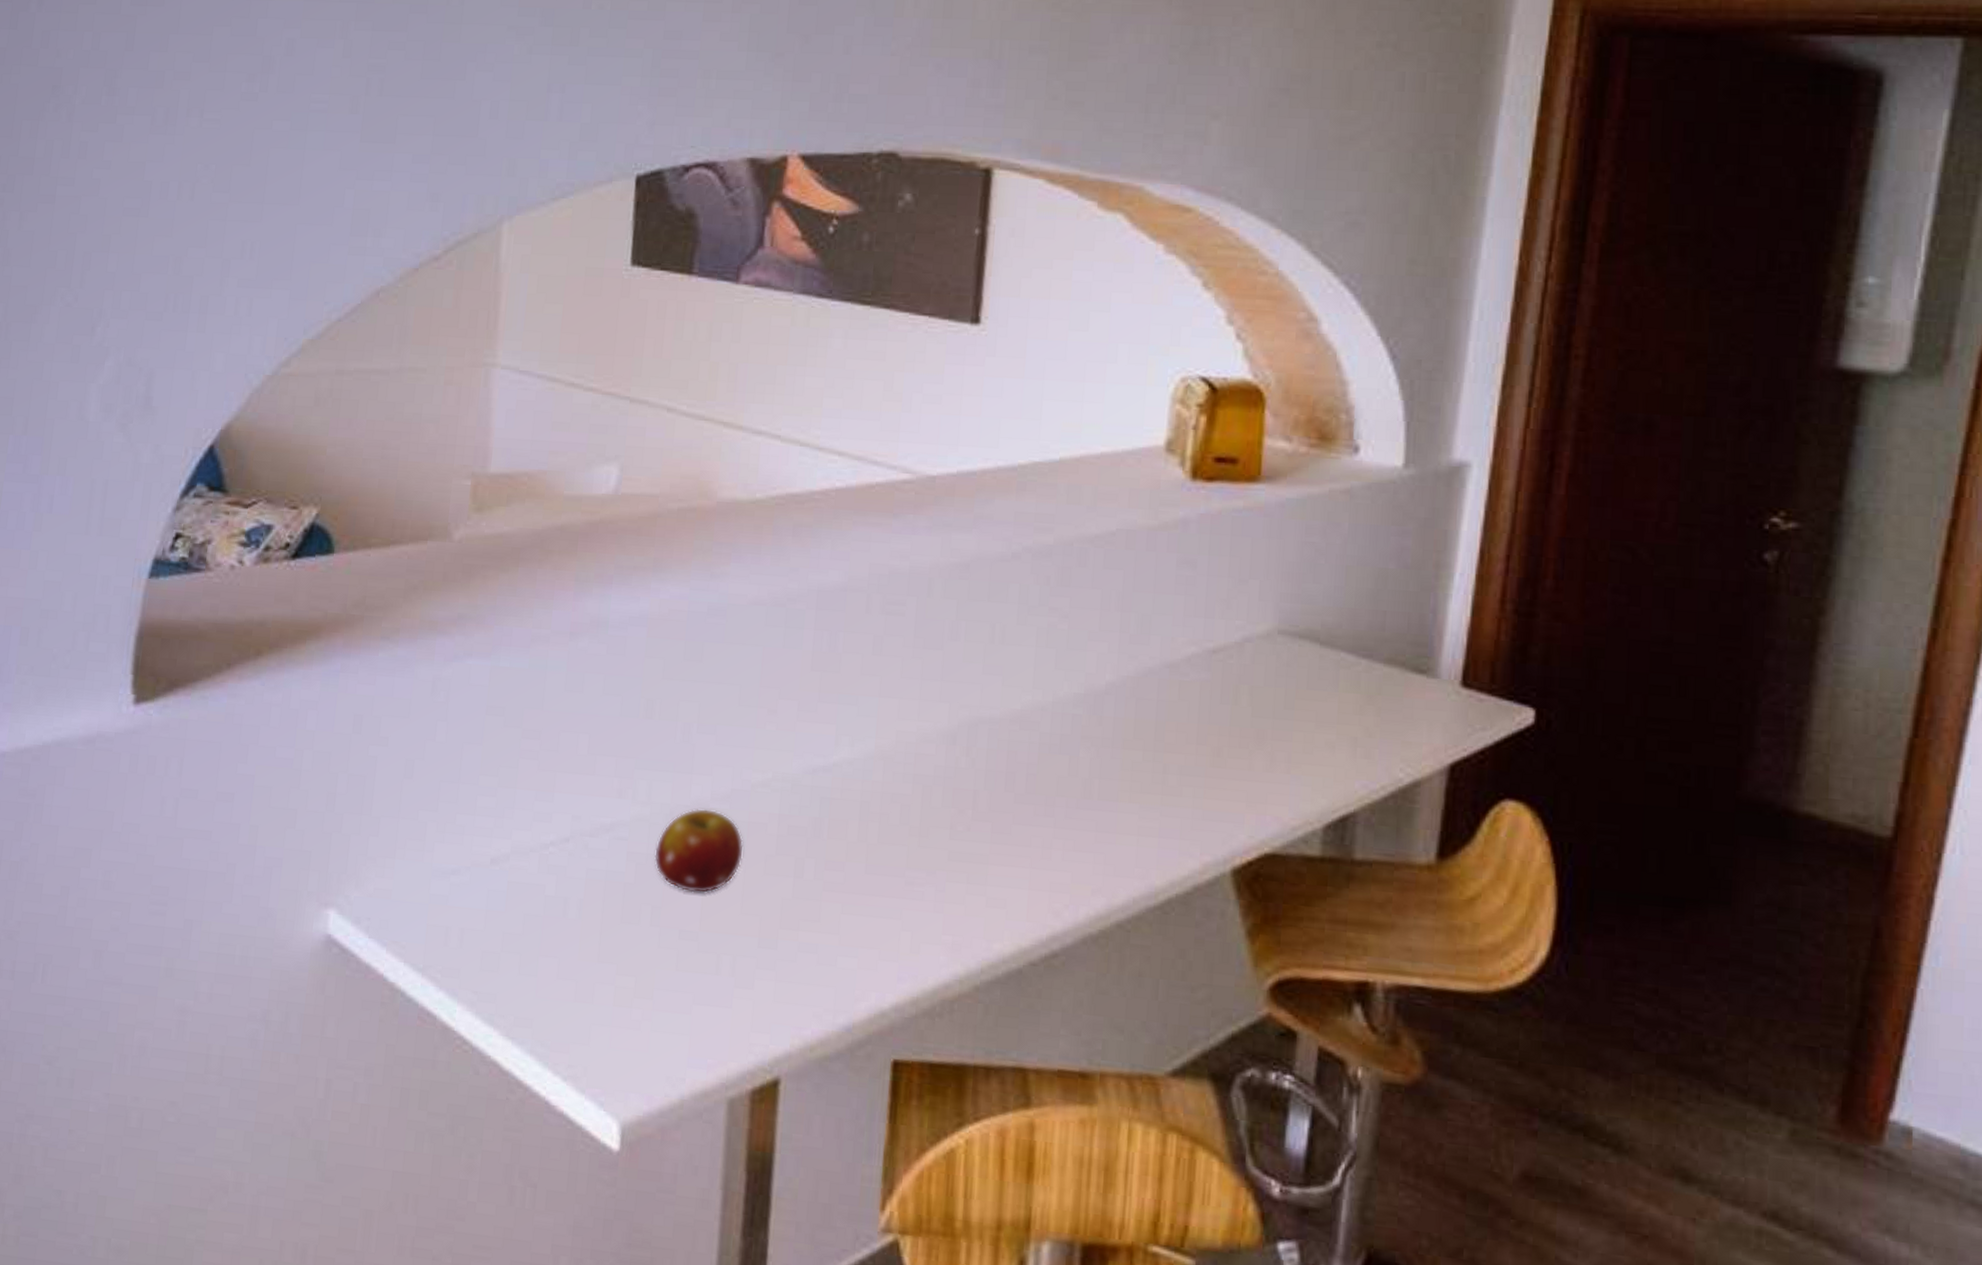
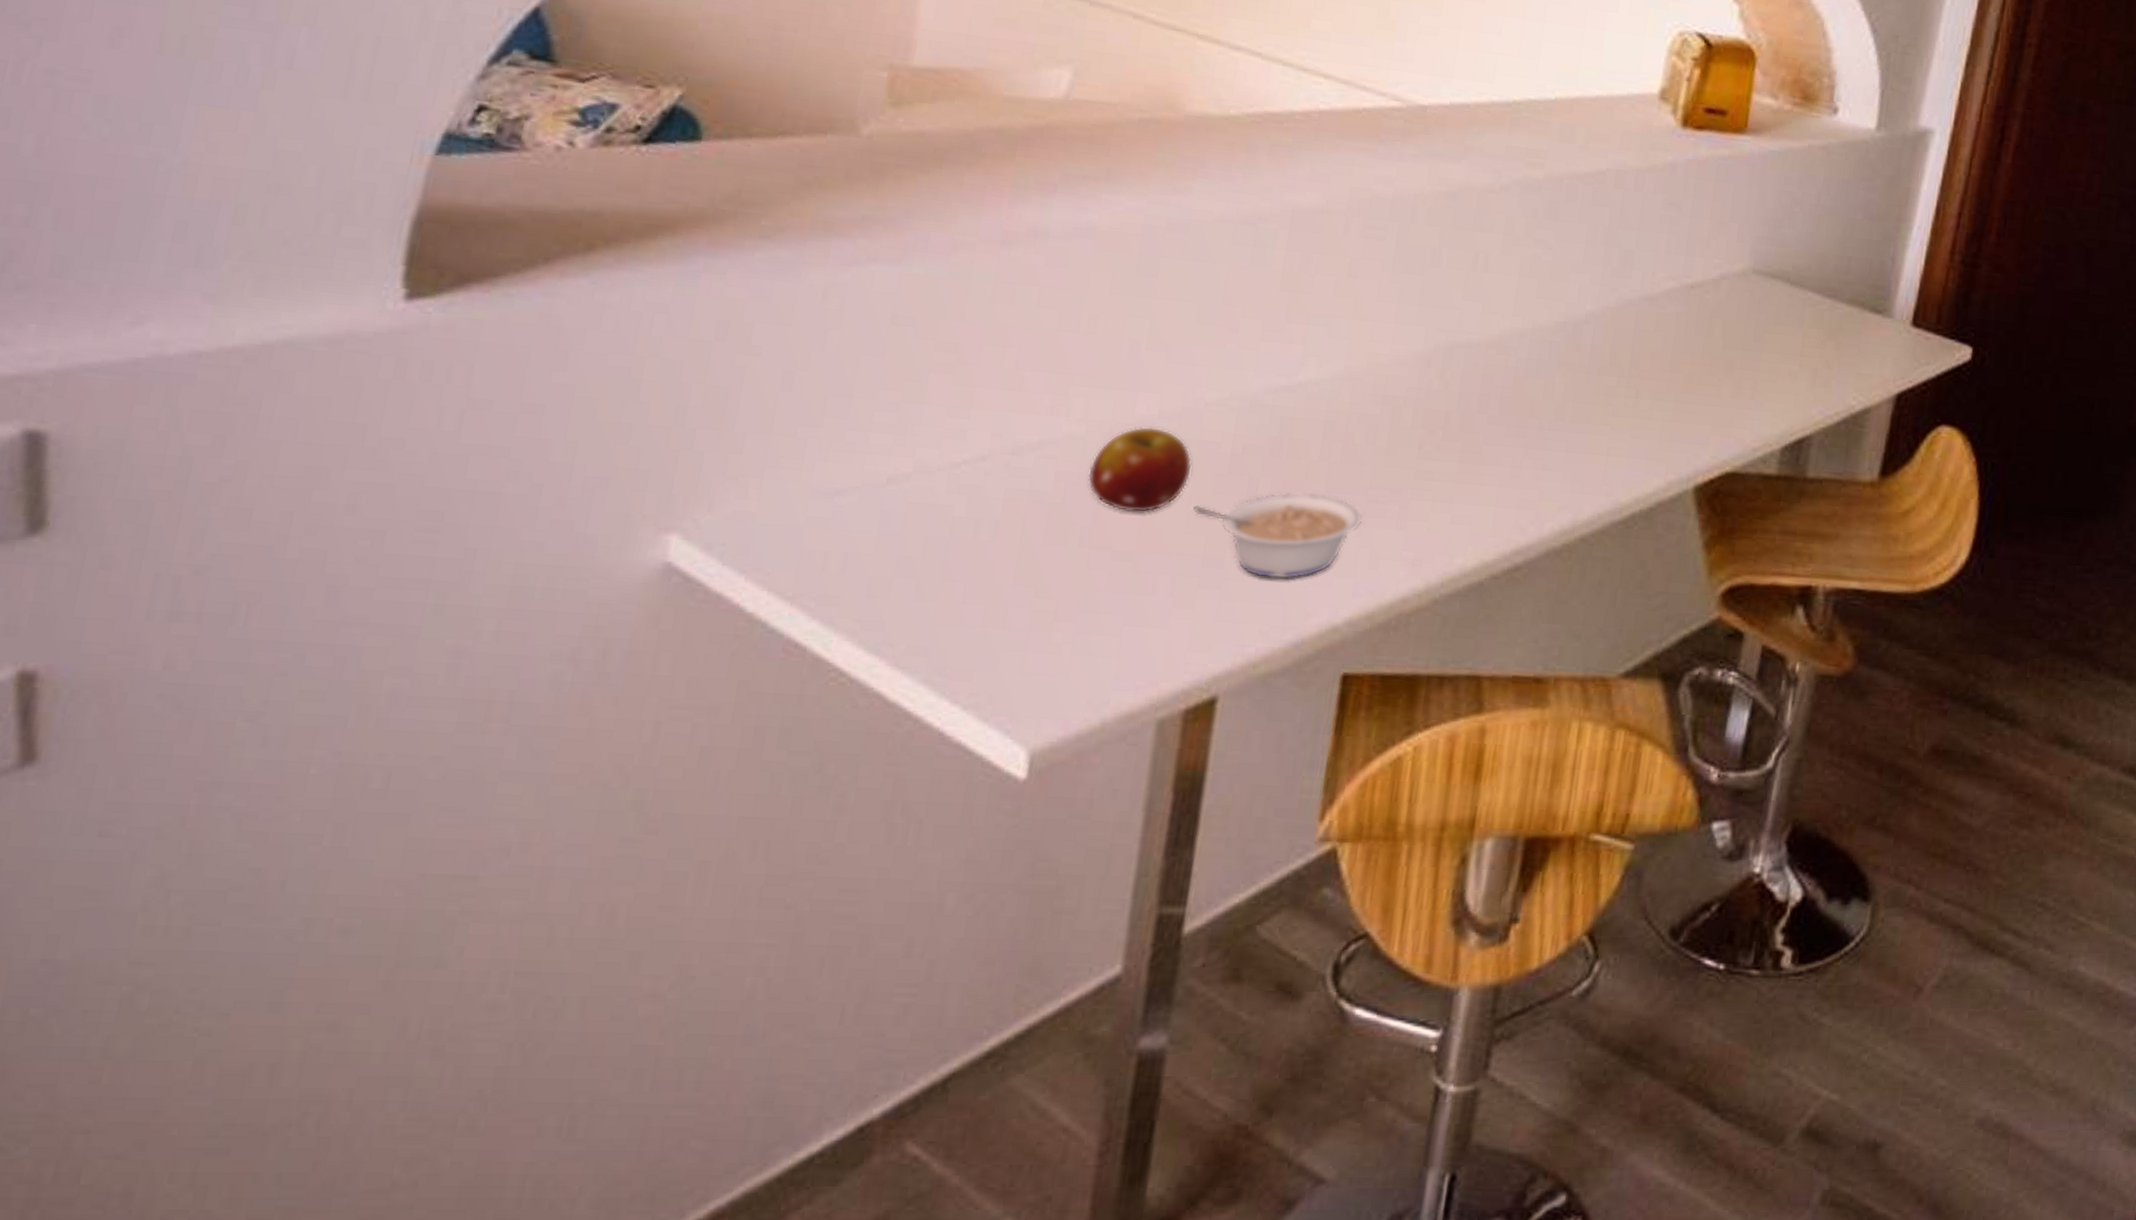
legume: none [747,873,902,963] -> present [1193,492,1363,580]

